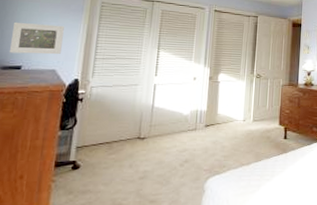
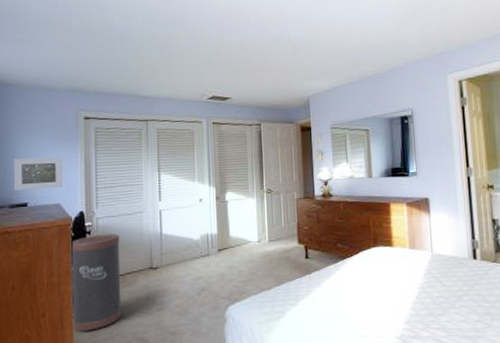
trash can: none [51,102,112,195] -> present [71,233,122,331]

